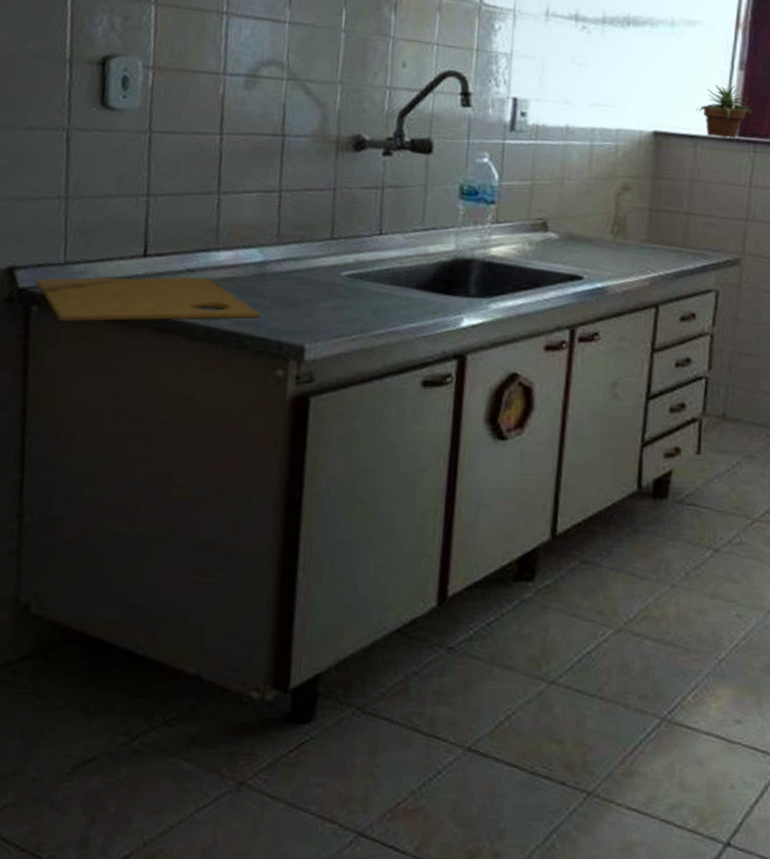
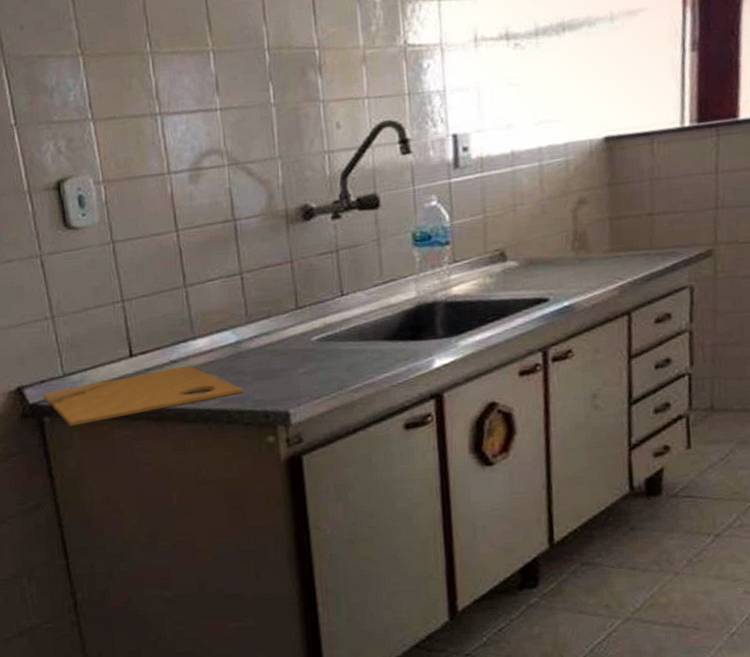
potted plant: present [696,84,754,138] -> none [648,69,713,130]

